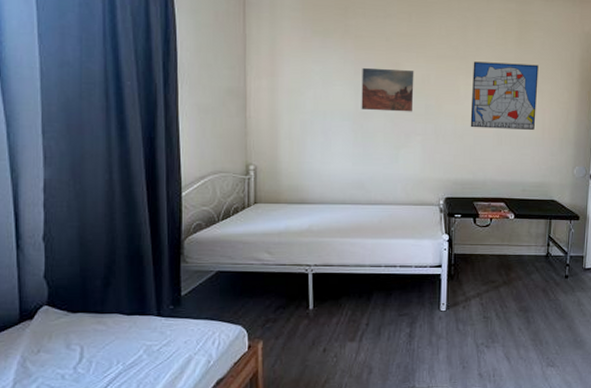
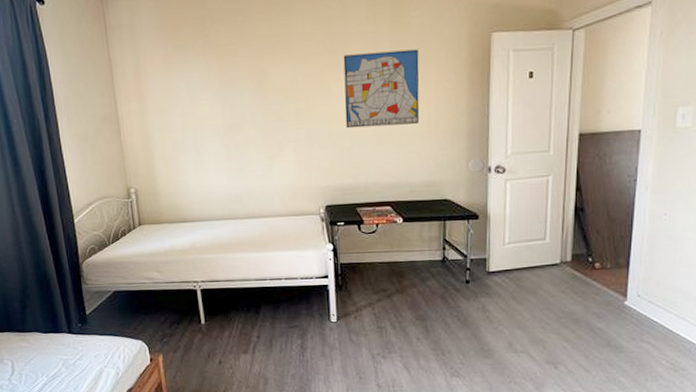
wall art: present [361,67,414,112] -> none [226,74,283,122]

